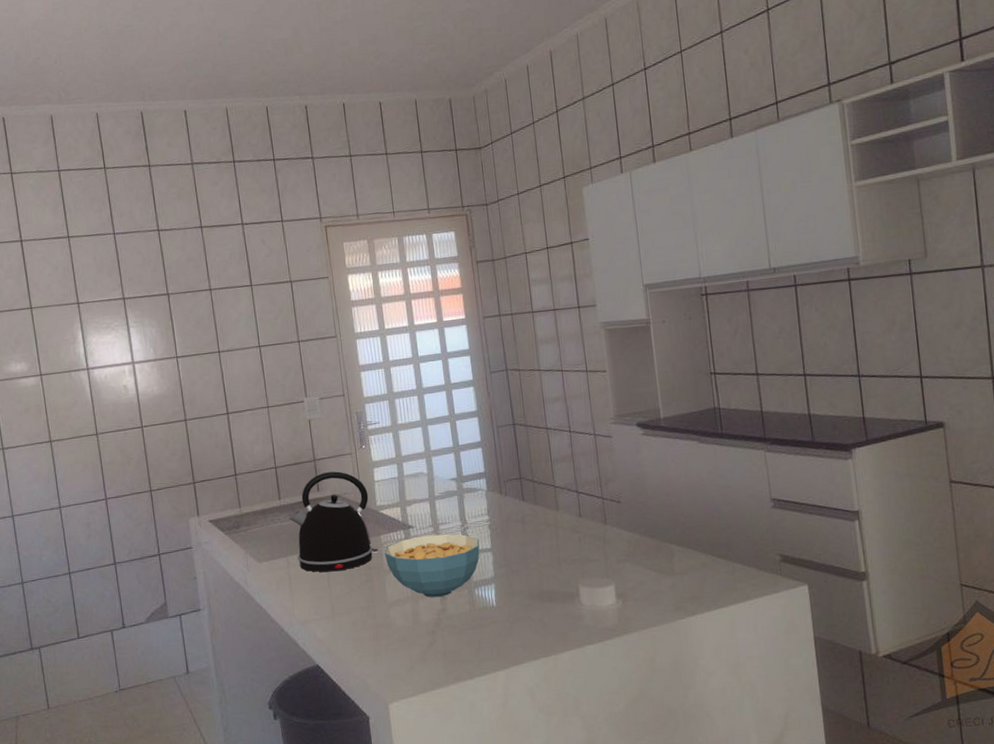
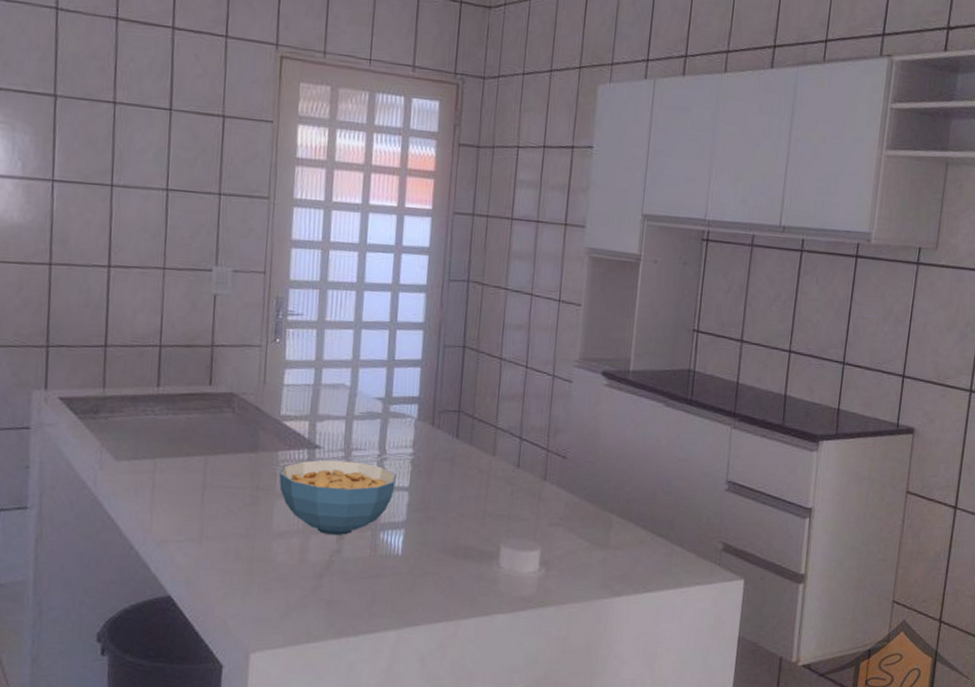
kettle: present [289,471,378,573] -> none [166,362,273,487]

